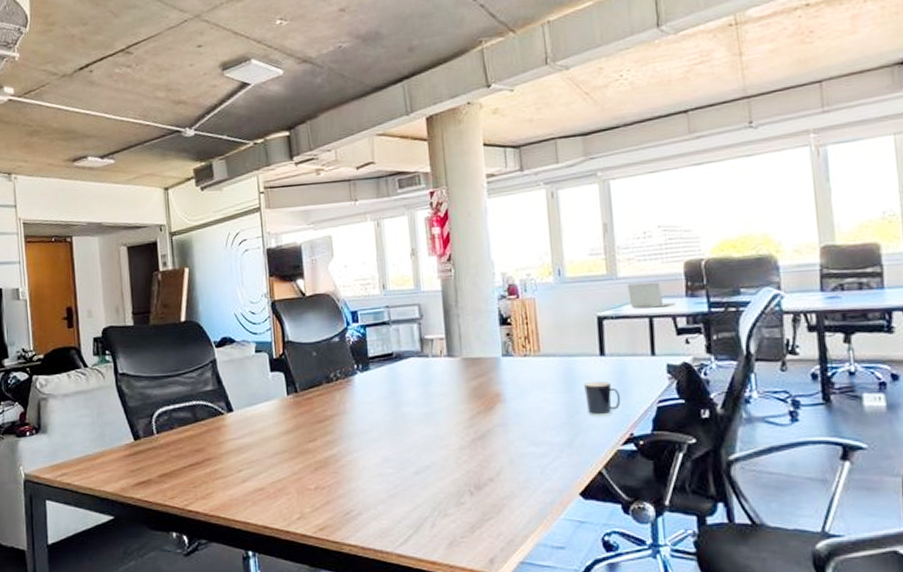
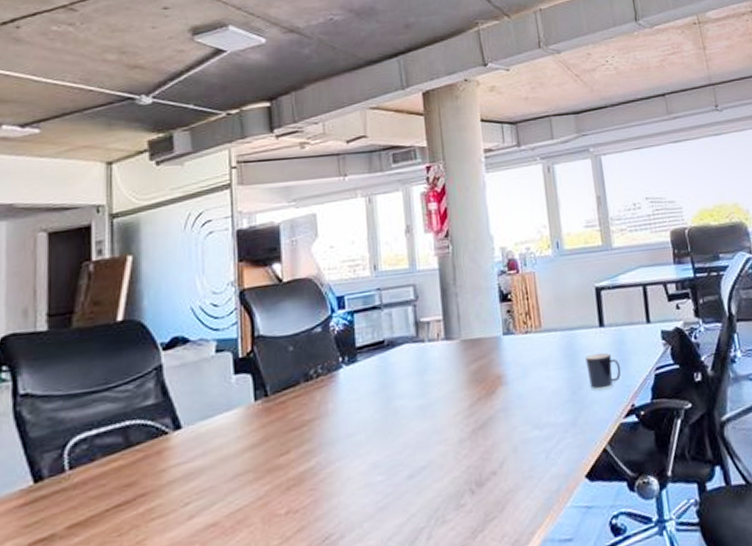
laptop: present [628,282,675,309] -> none [622,251,665,277]

